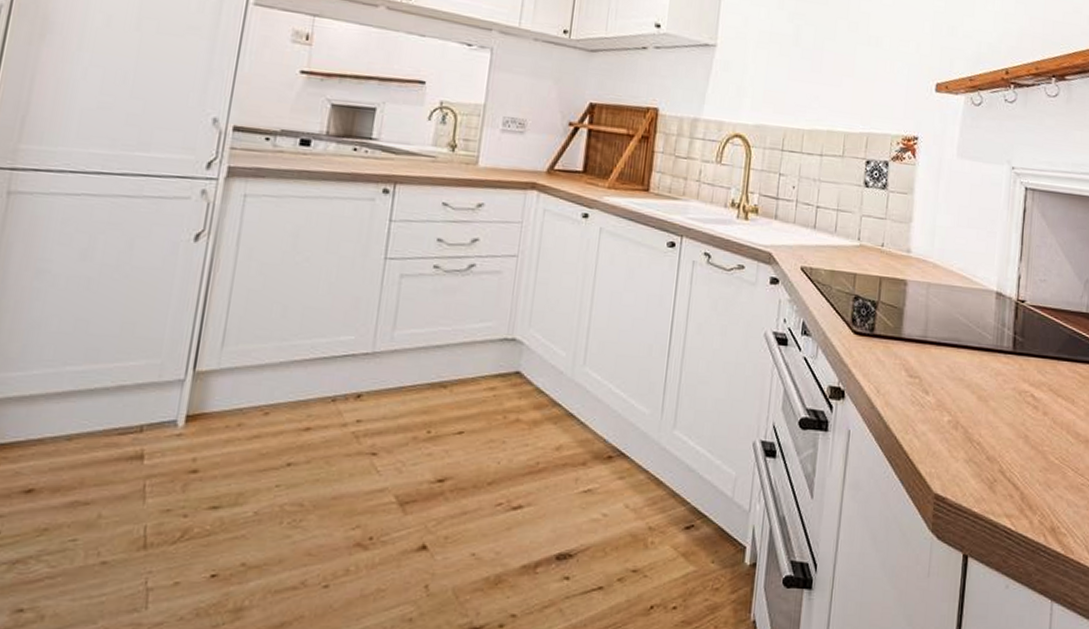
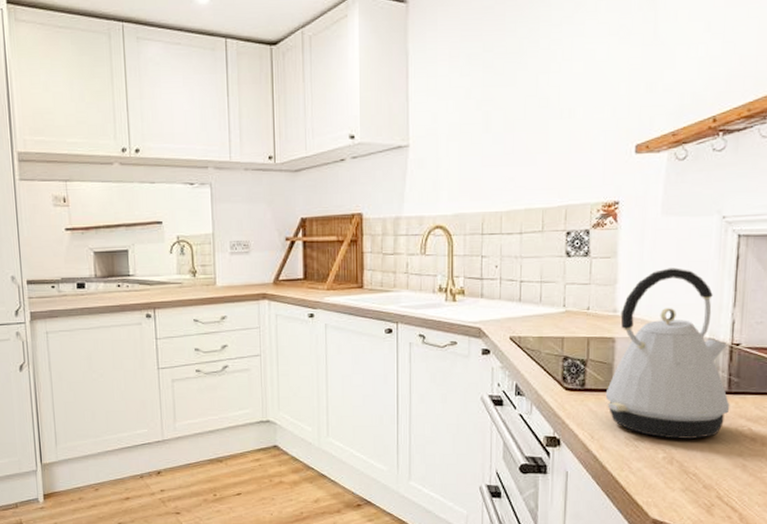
kettle: none [894,212,1015,402] -> present [605,268,730,439]

